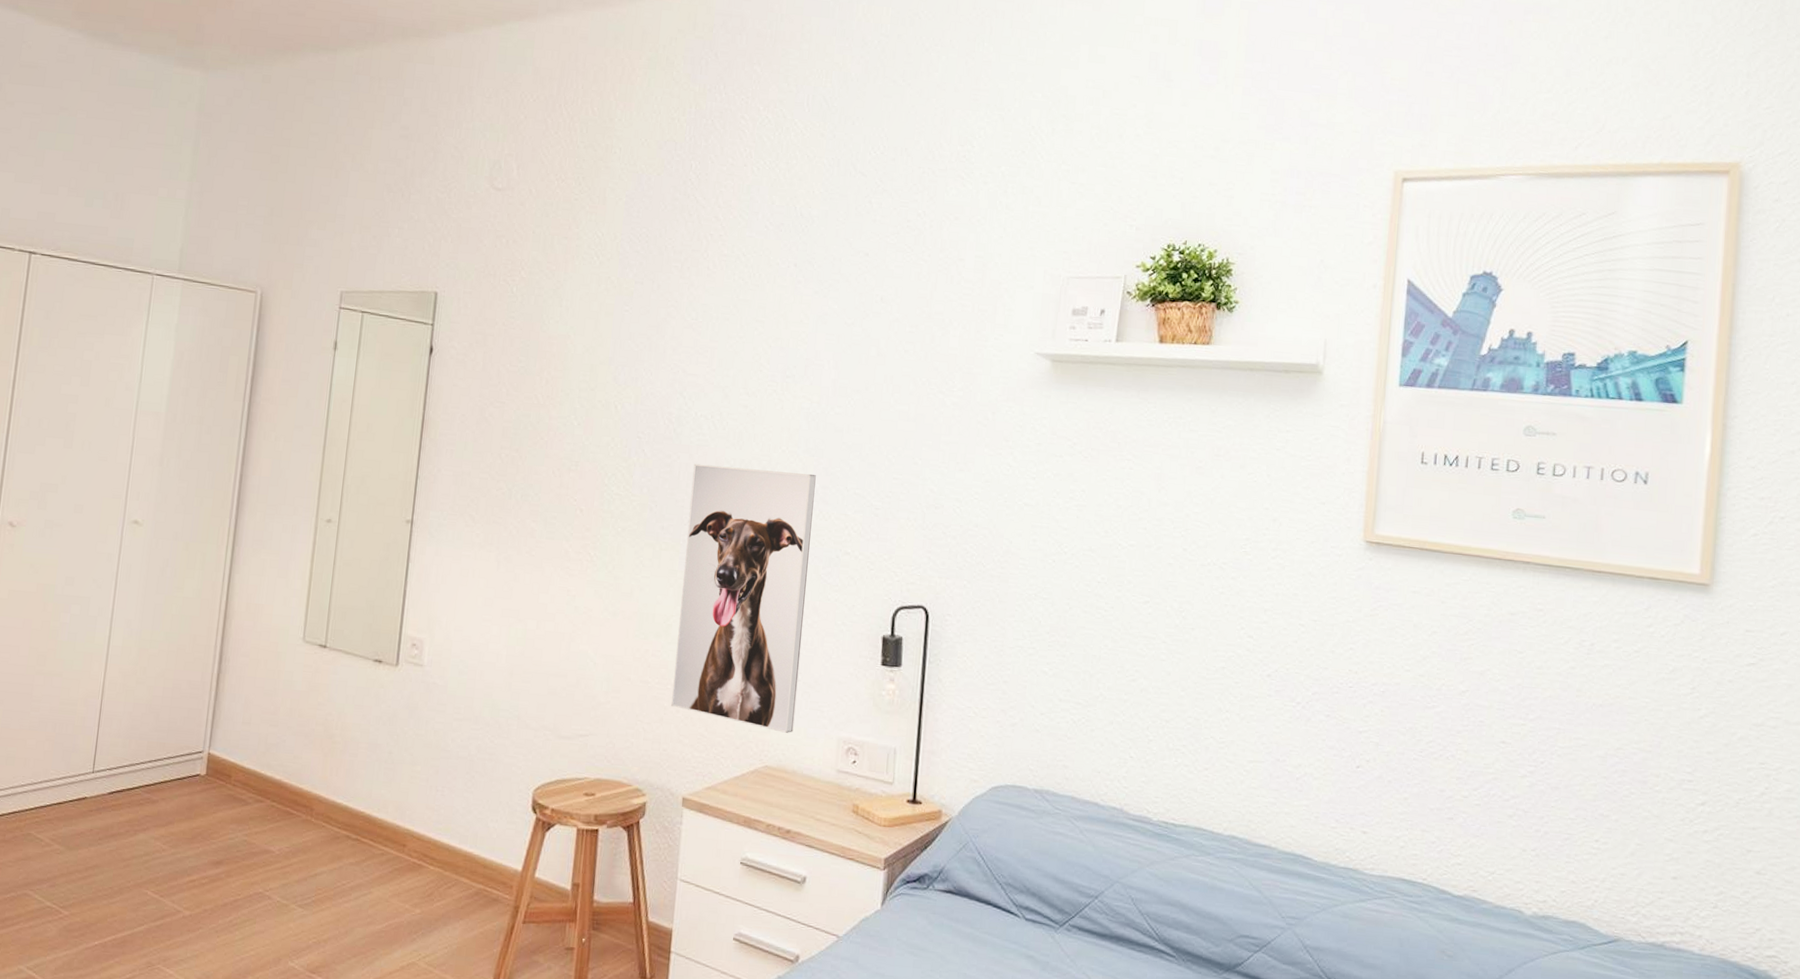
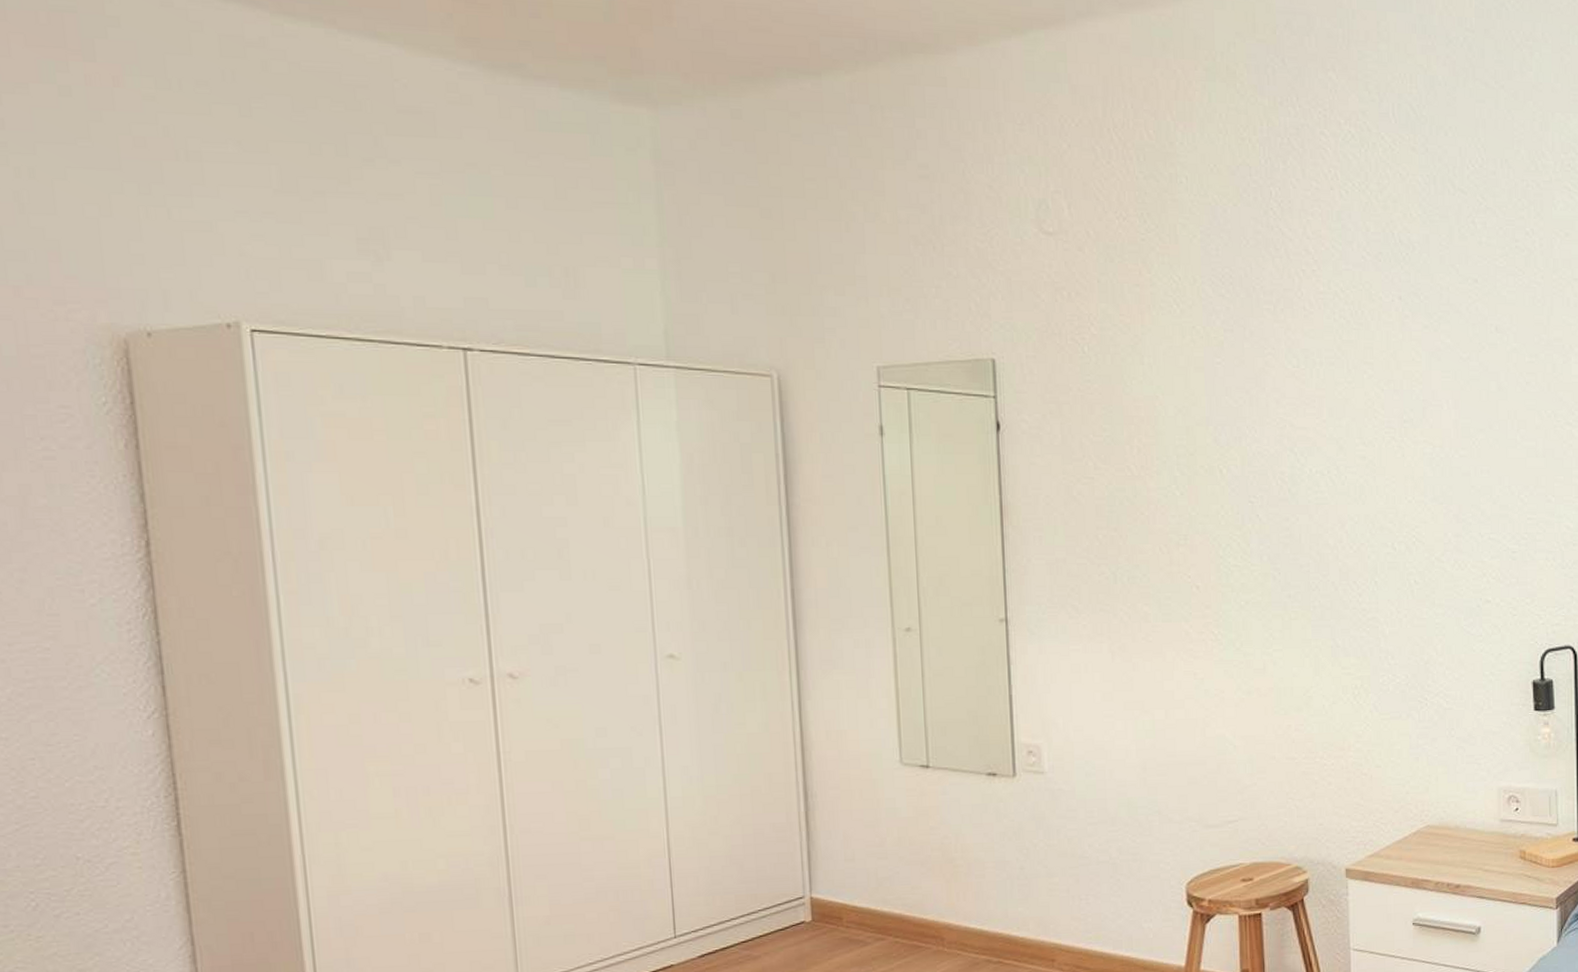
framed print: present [671,463,816,733] -> none [1315,524,1452,791]

